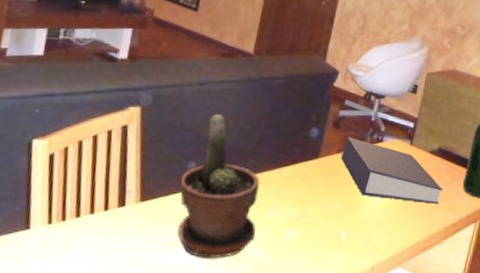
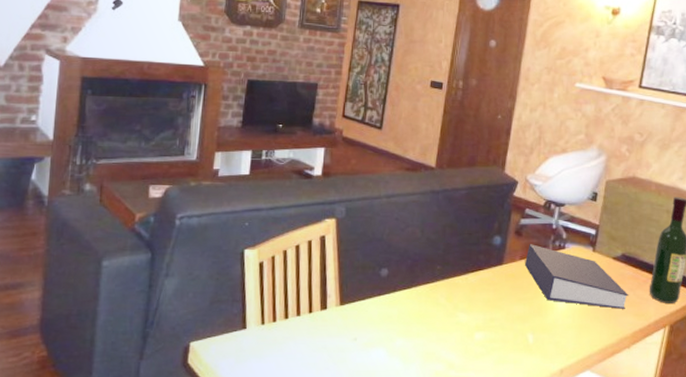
potted plant: present [179,113,260,258] -> none [374,223,448,358]

